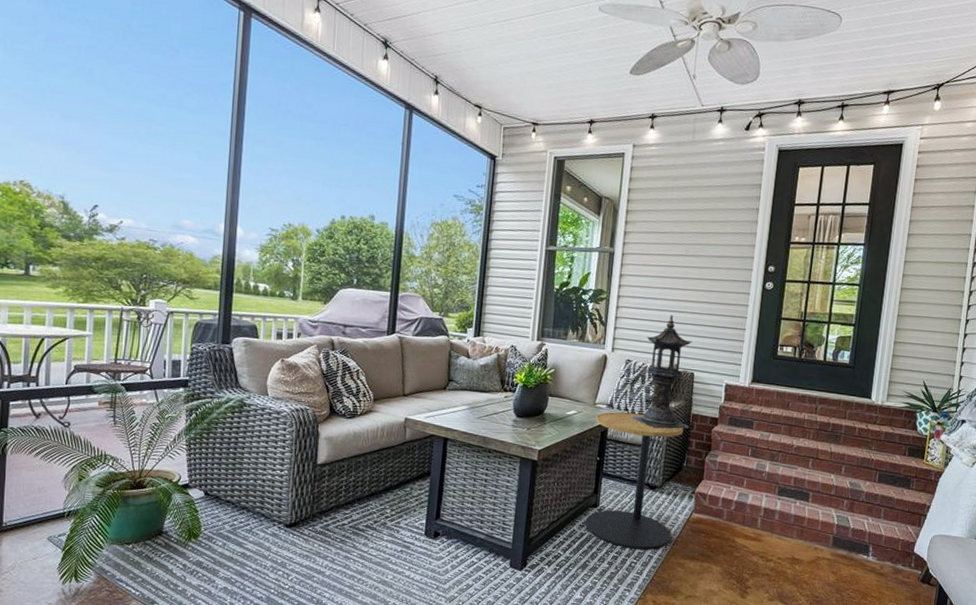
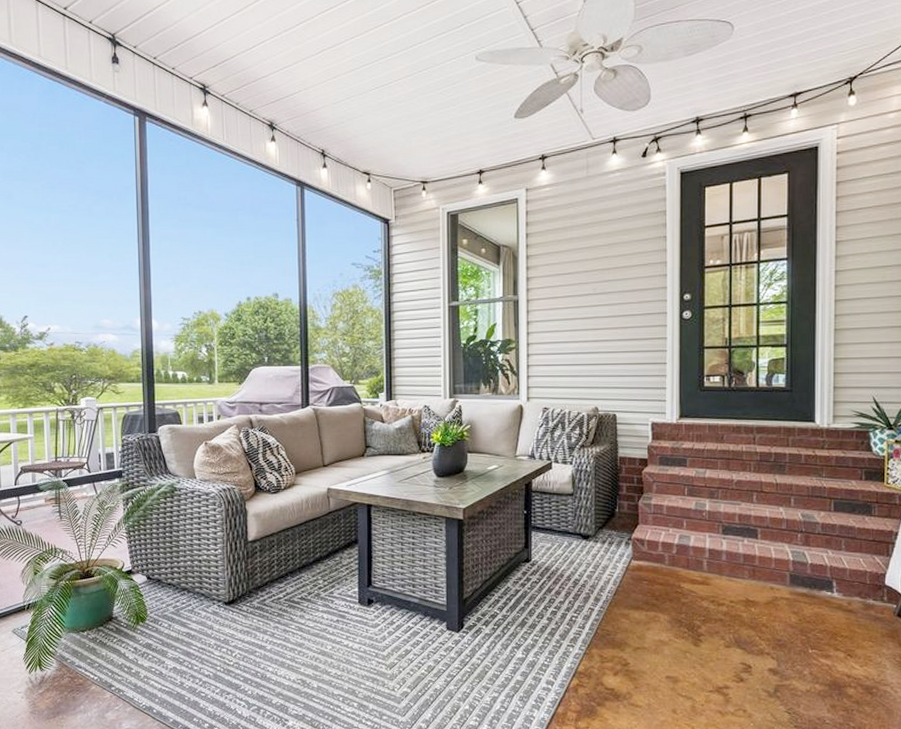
side table: present [584,412,684,550] -> none [518,462,612,603]
lantern: present [631,315,692,429] -> none [555,357,618,475]

